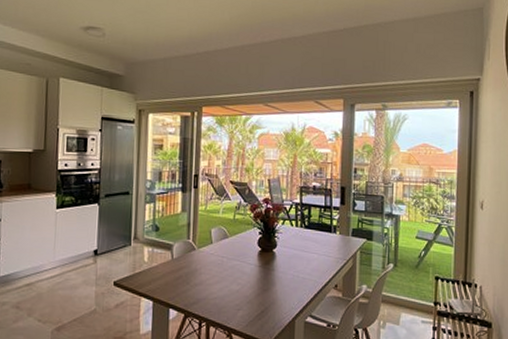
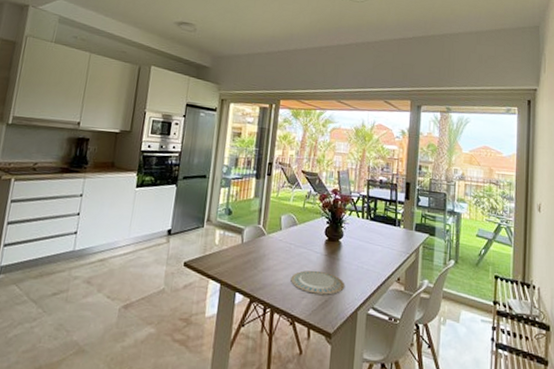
plate: none [225,282,281,306] -> present [291,270,345,295]

